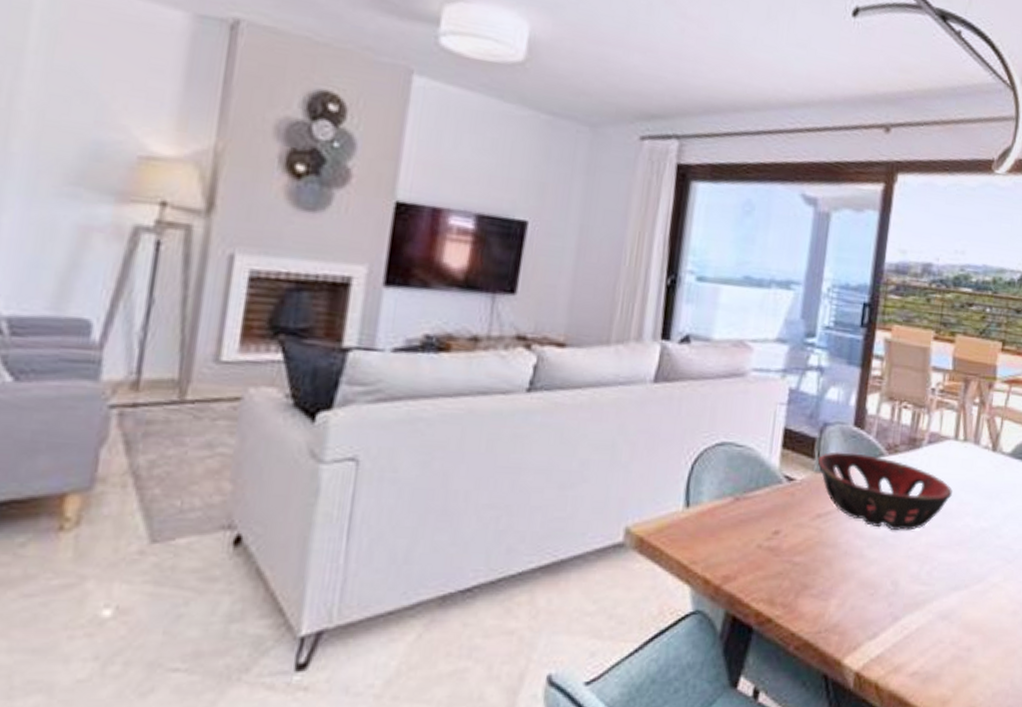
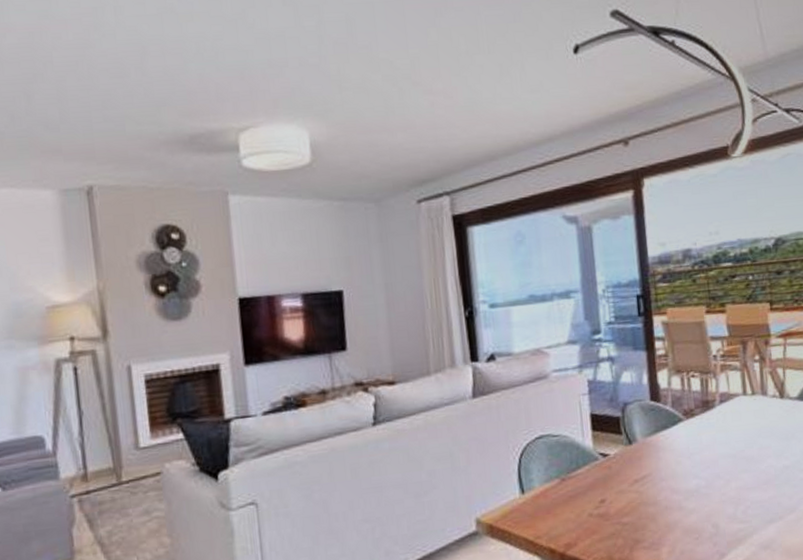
decorative bowl: present [817,452,952,531] -> none [625,422,751,482]

